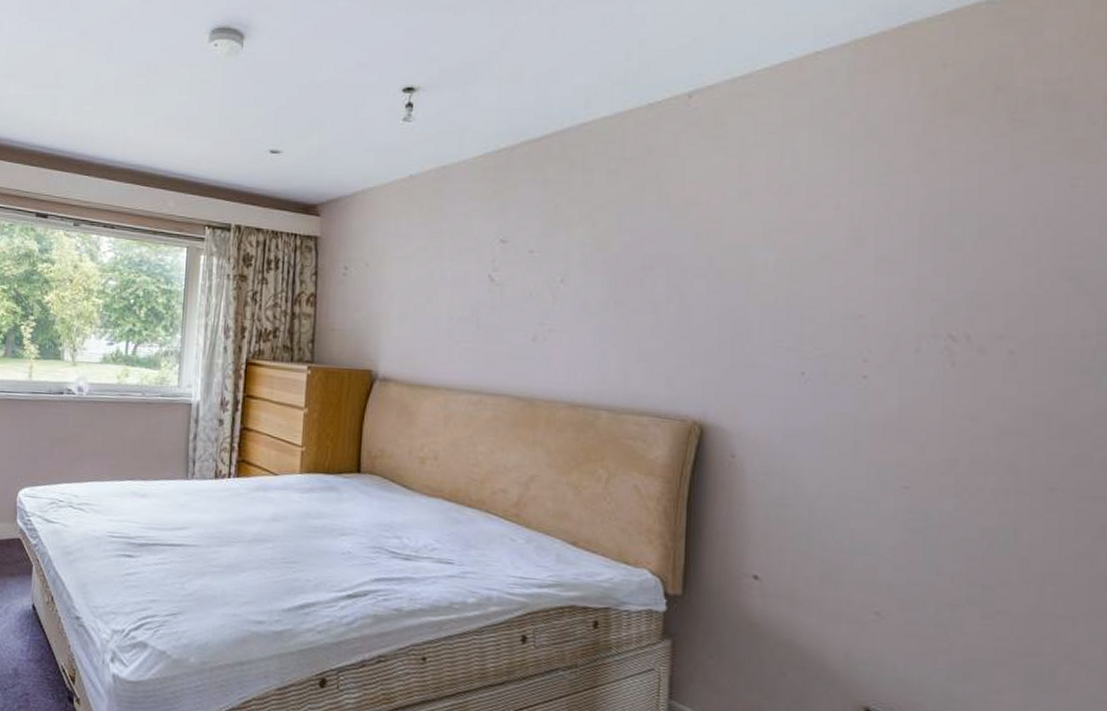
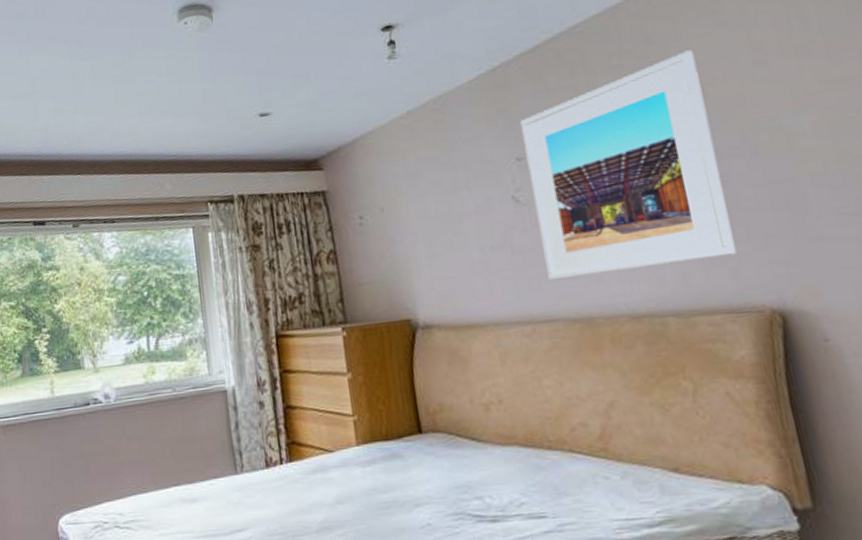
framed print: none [504,168,687,366] -> present [520,50,737,281]

